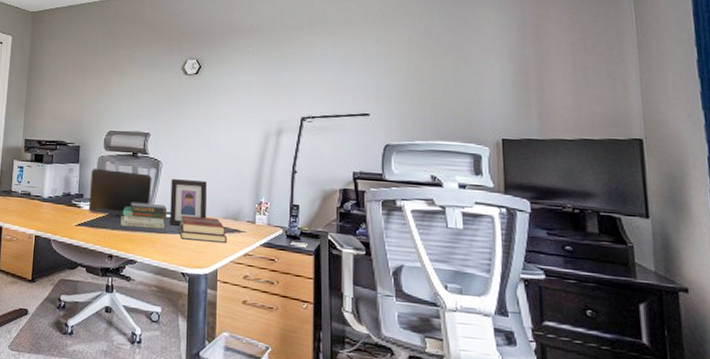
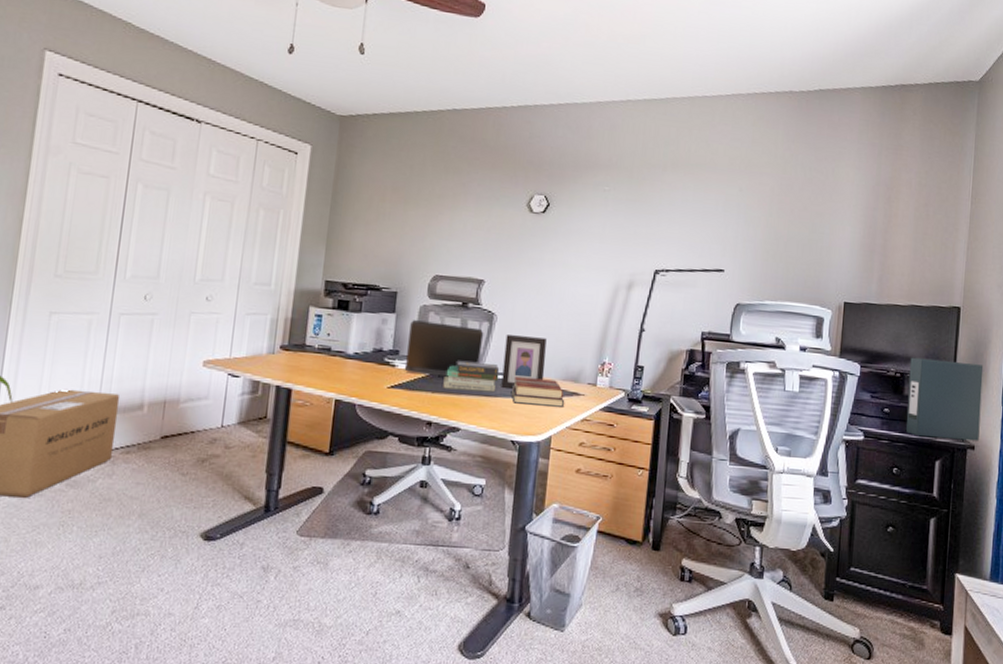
binder: none [589,192,693,284] -> present [906,357,984,441]

